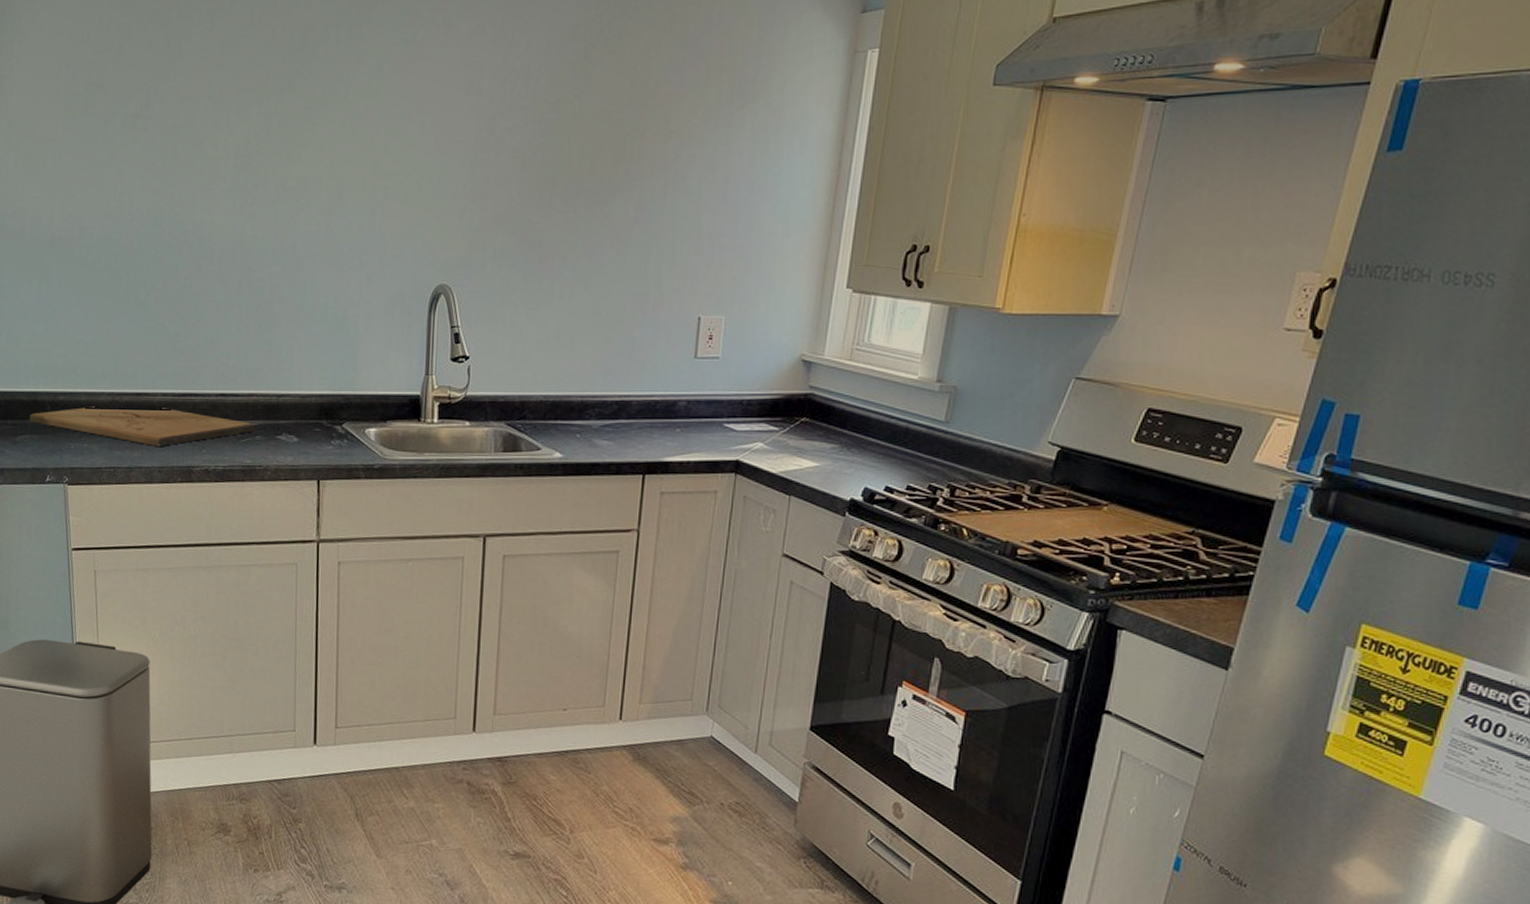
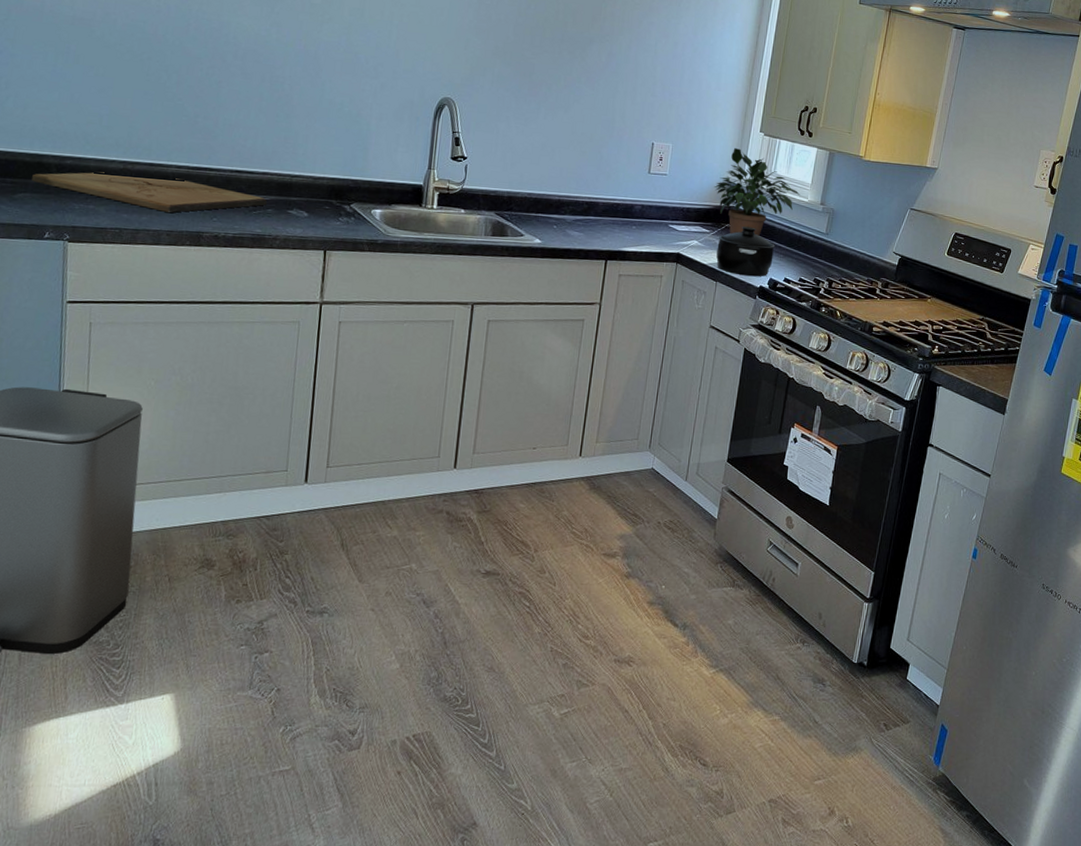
potted plant: none [783,314,907,431] -> present [714,148,801,236]
saucepan: none [789,419,871,487] -> present [716,226,775,277]

